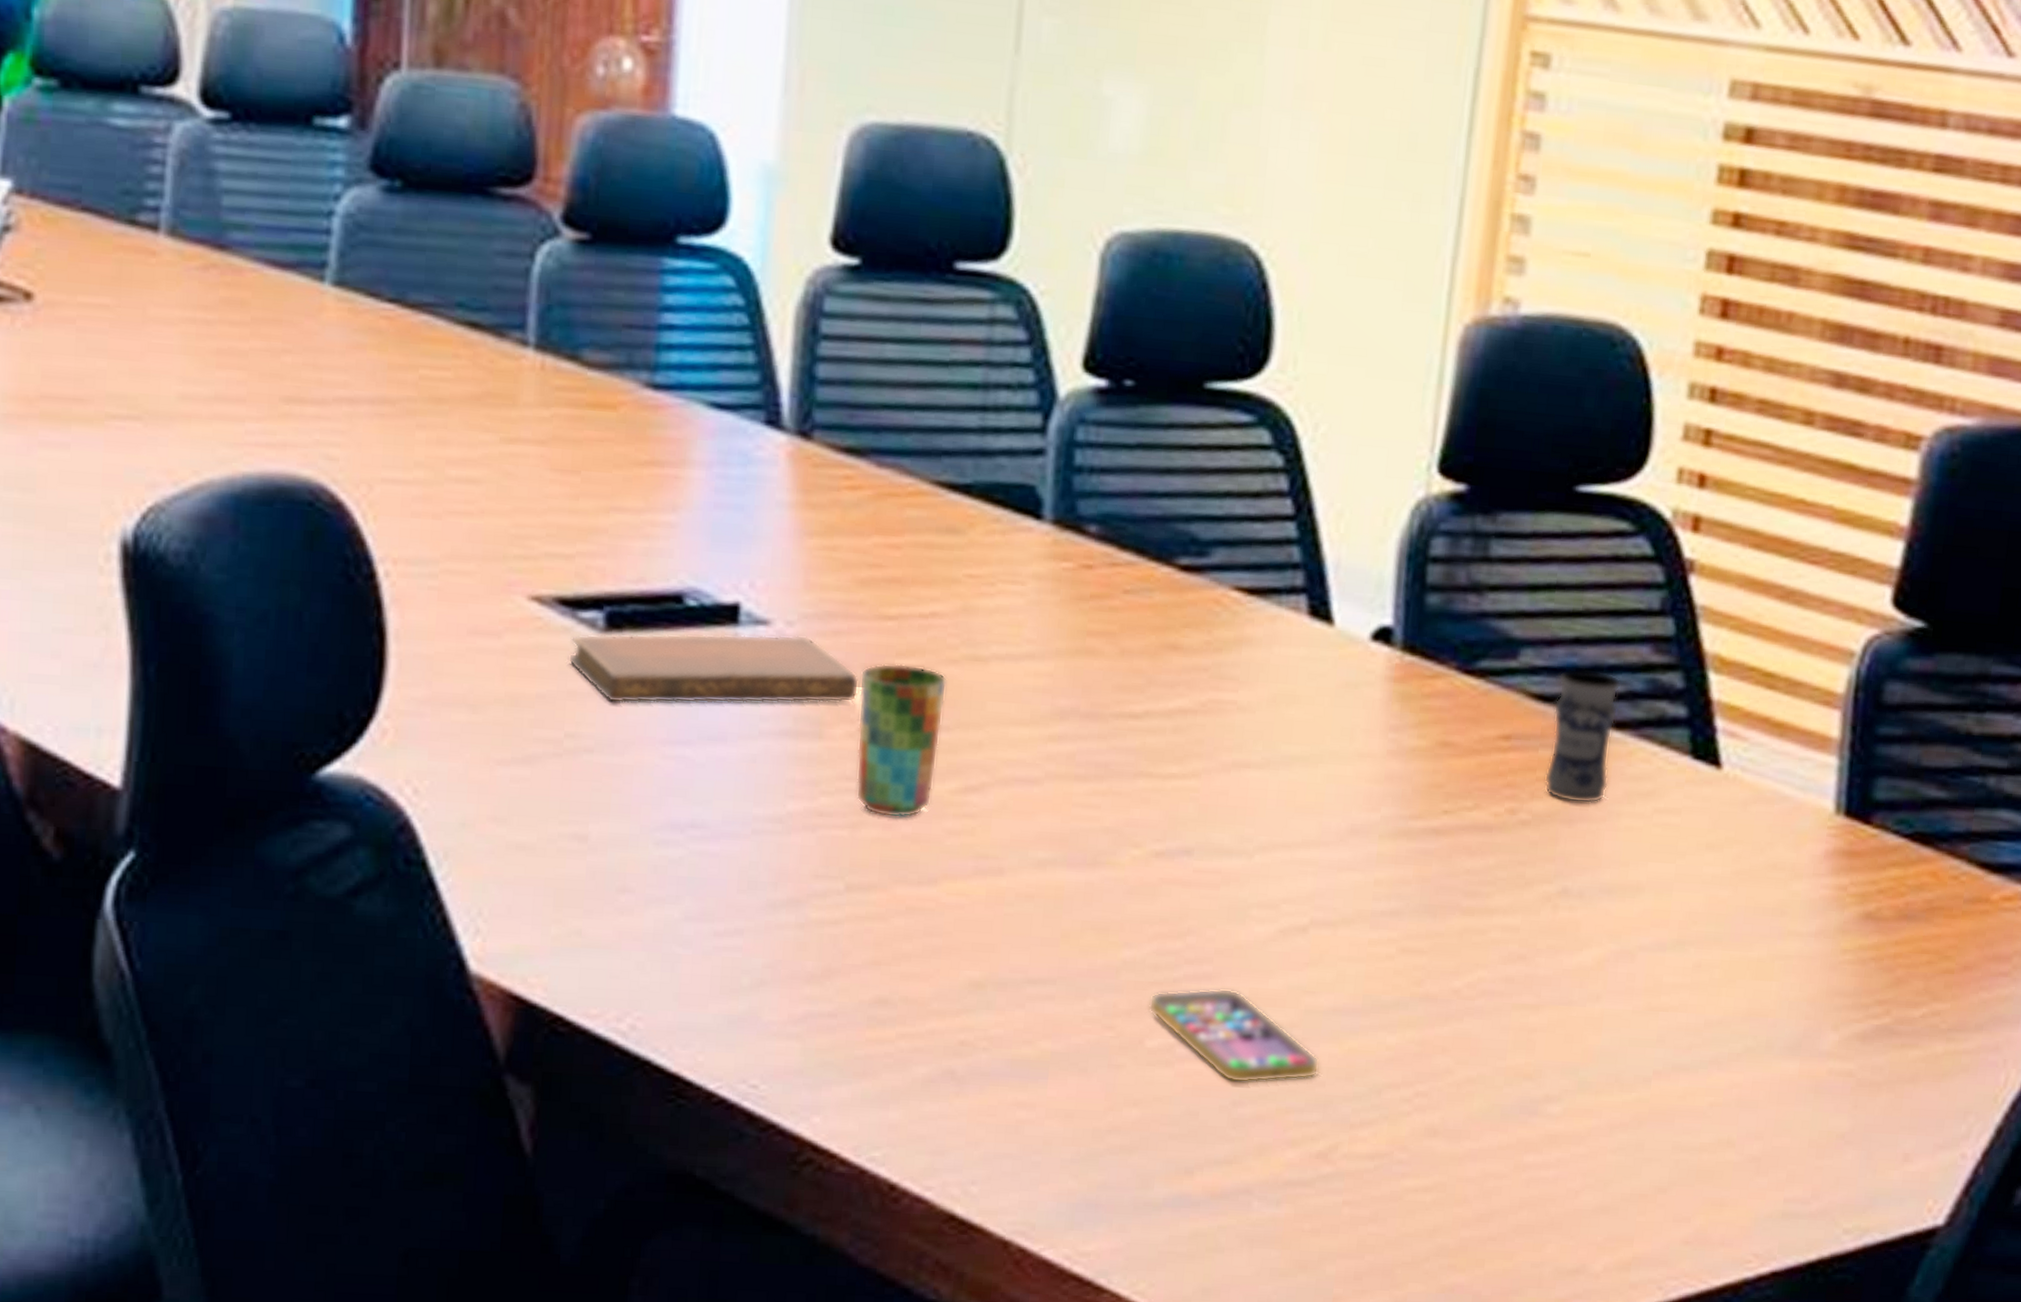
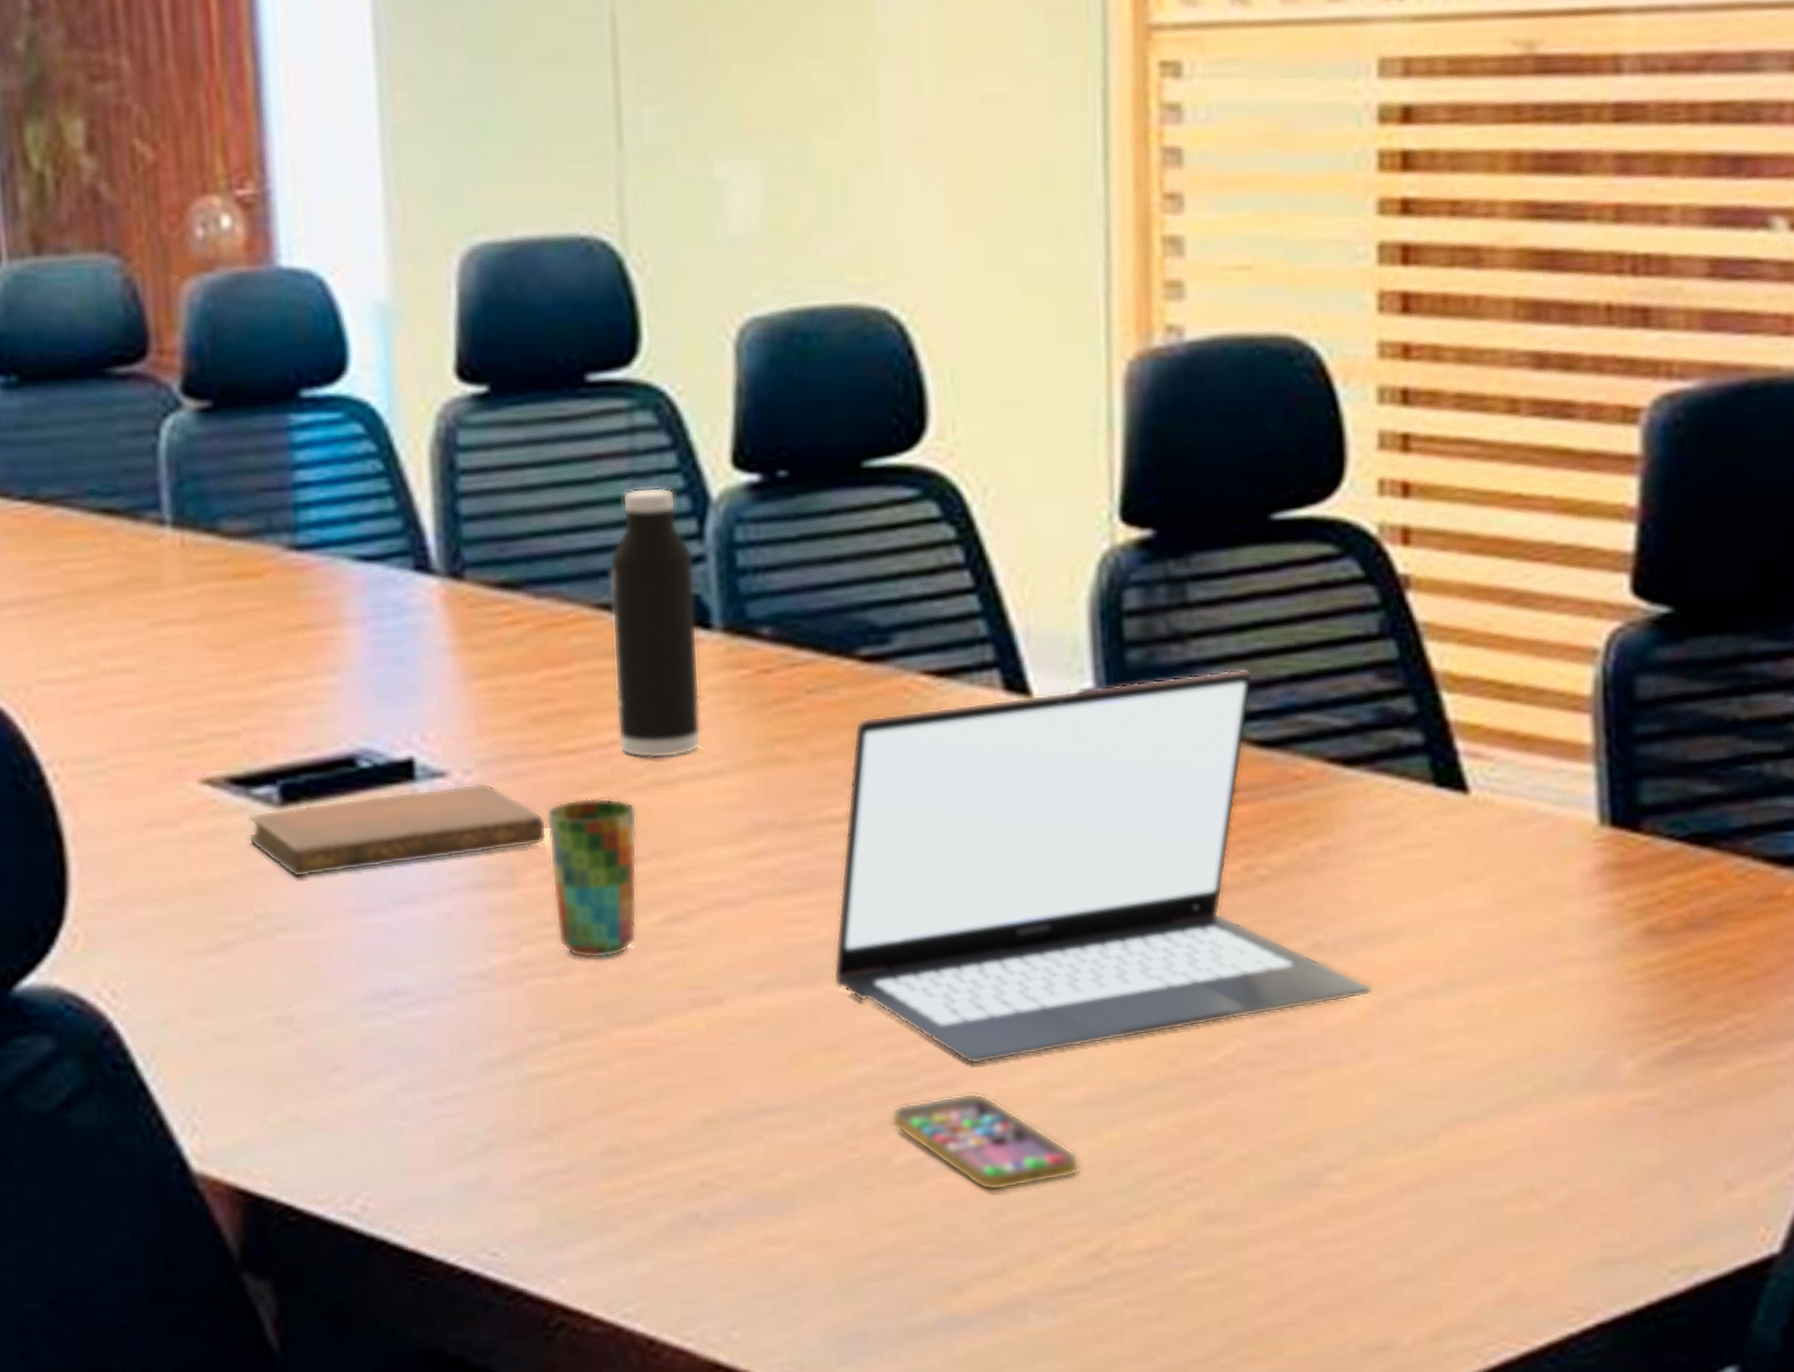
water bottle: none [938,376,1035,637] -> present [609,487,702,759]
laptop: none [1112,623,1610,962] -> present [833,669,1372,1064]
jar: present [1544,668,1621,804] -> none [1278,706,1349,851]

